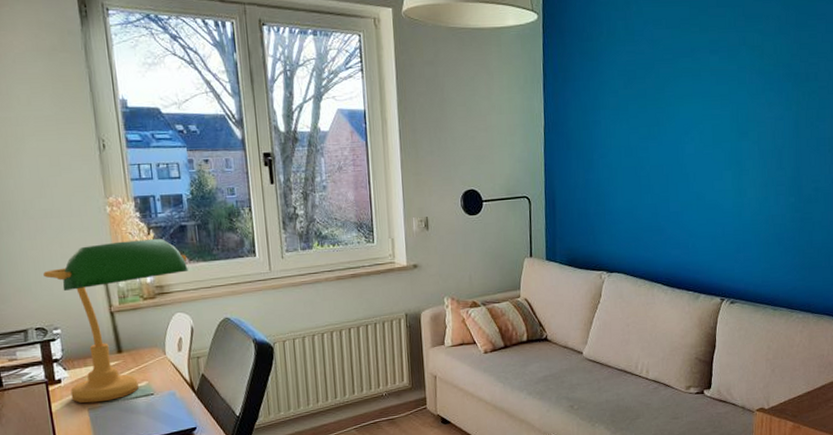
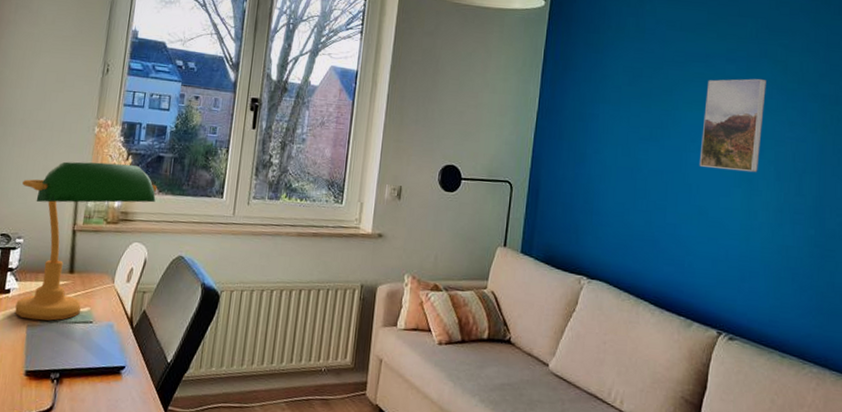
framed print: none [693,65,747,156] -> present [699,78,766,173]

